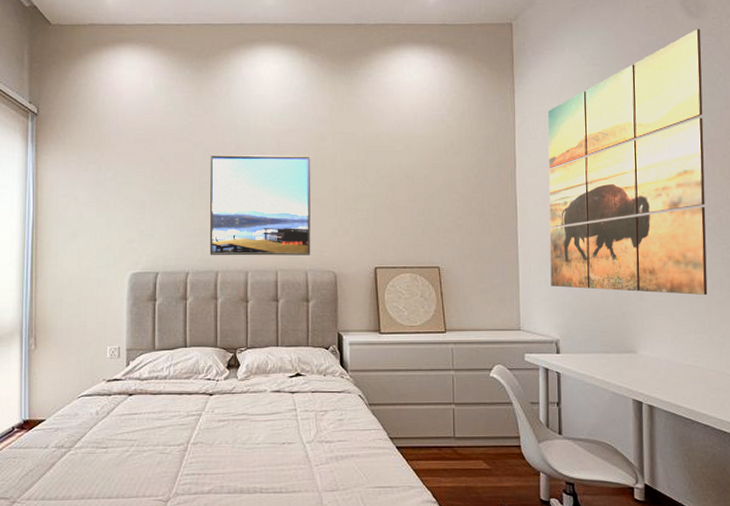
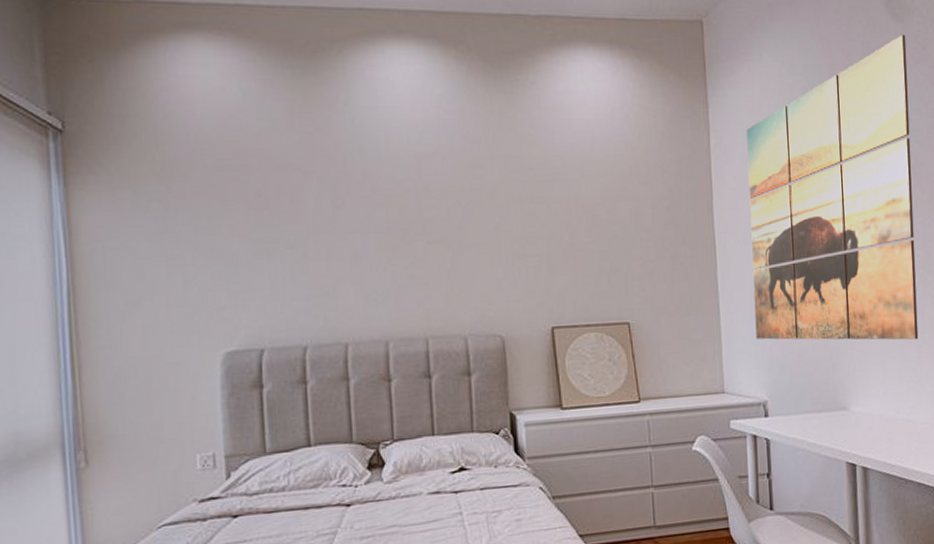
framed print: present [209,154,311,256] -> none [327,186,470,322]

